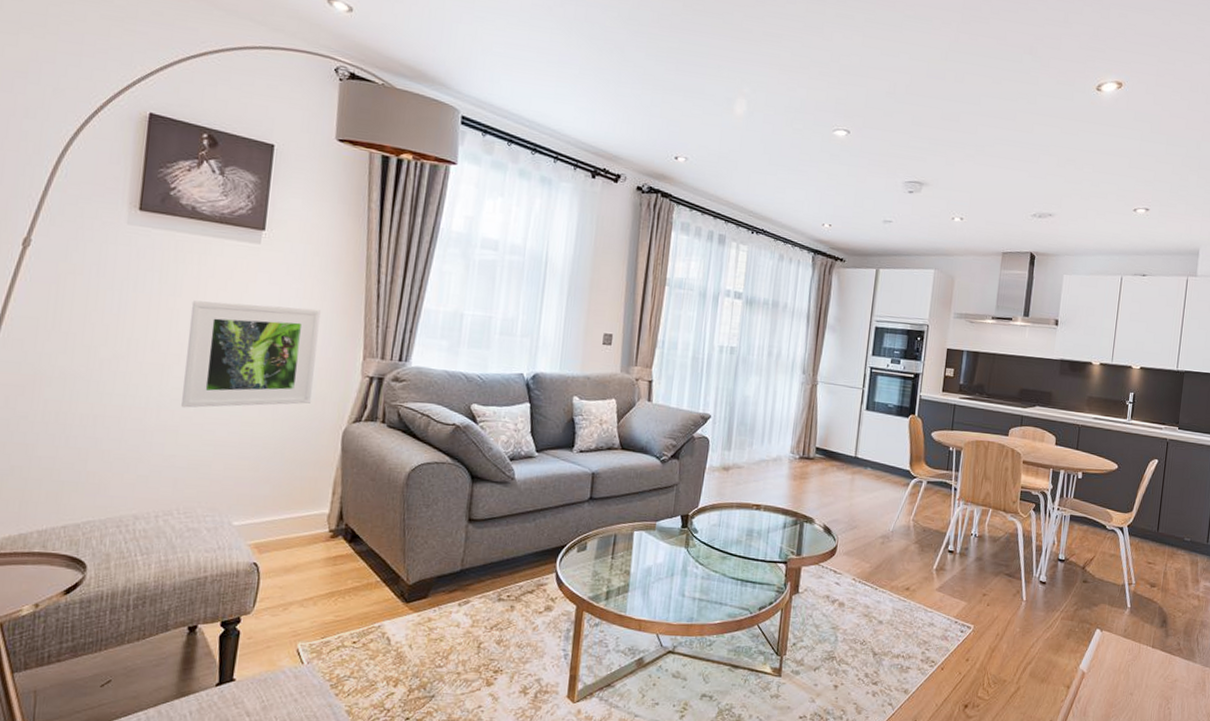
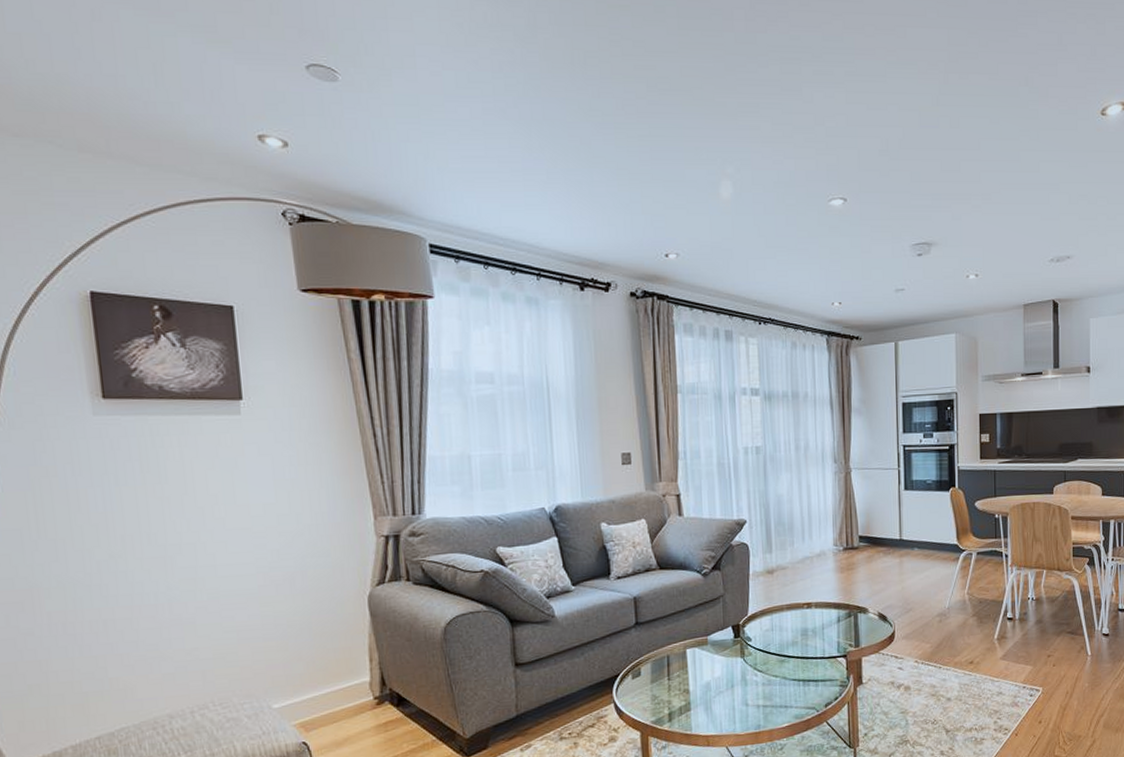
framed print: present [181,300,321,408] -> none [180,474,329,598]

